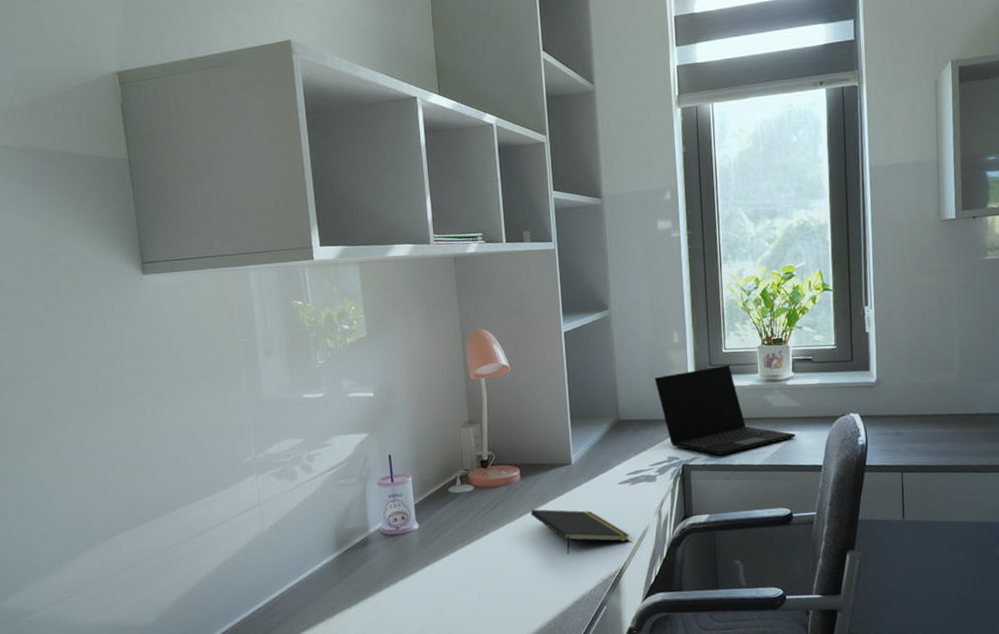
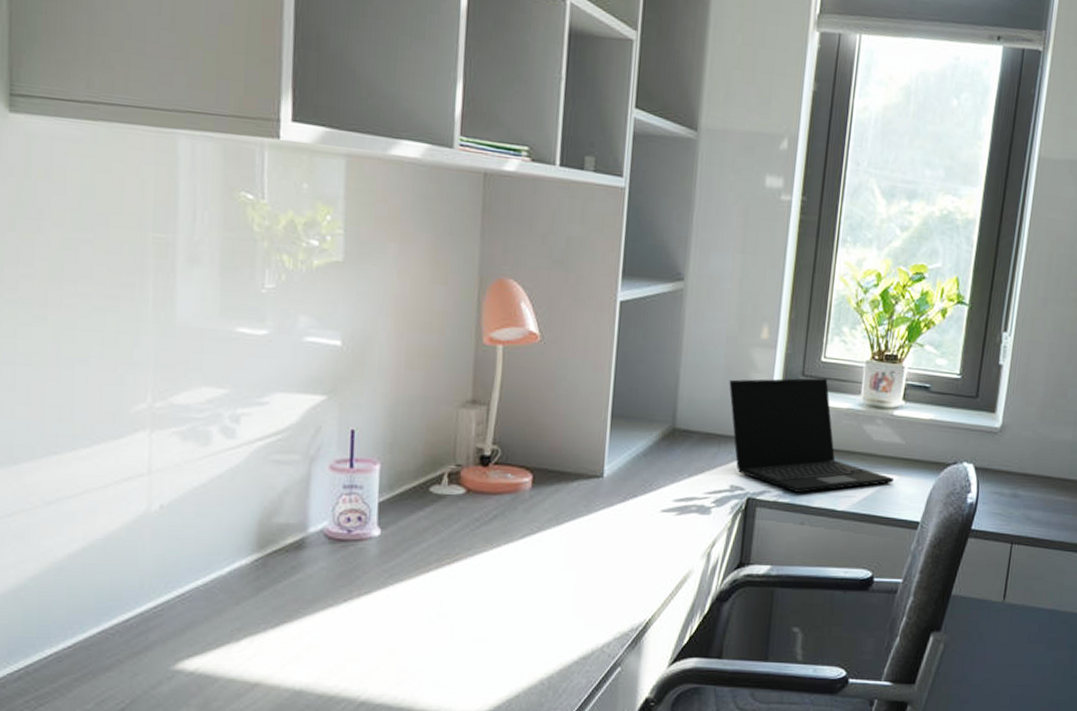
notepad: present [530,509,630,554] -> none [538,530,665,595]

